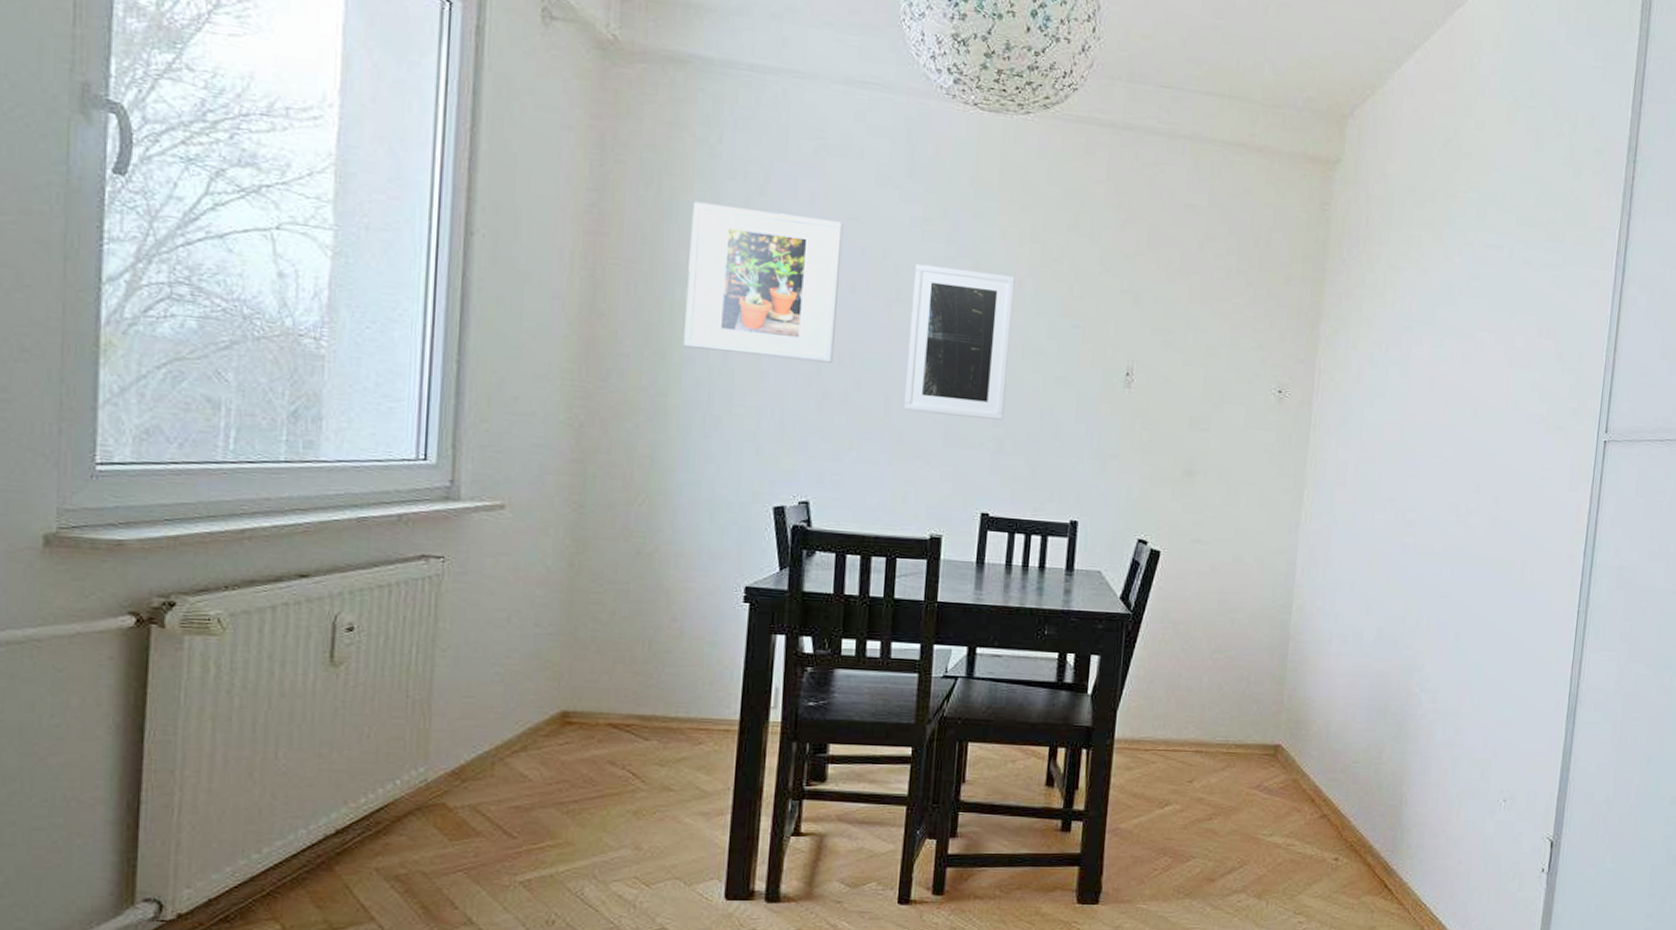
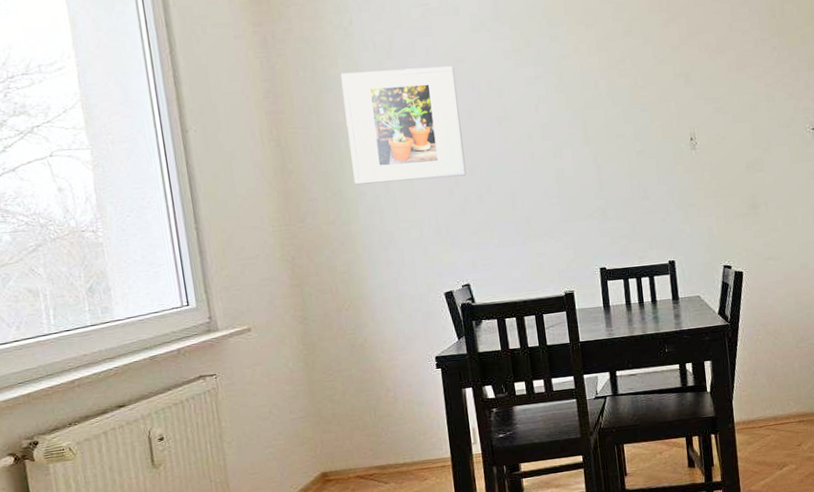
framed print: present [904,263,1016,420] -> none [514,81,603,201]

